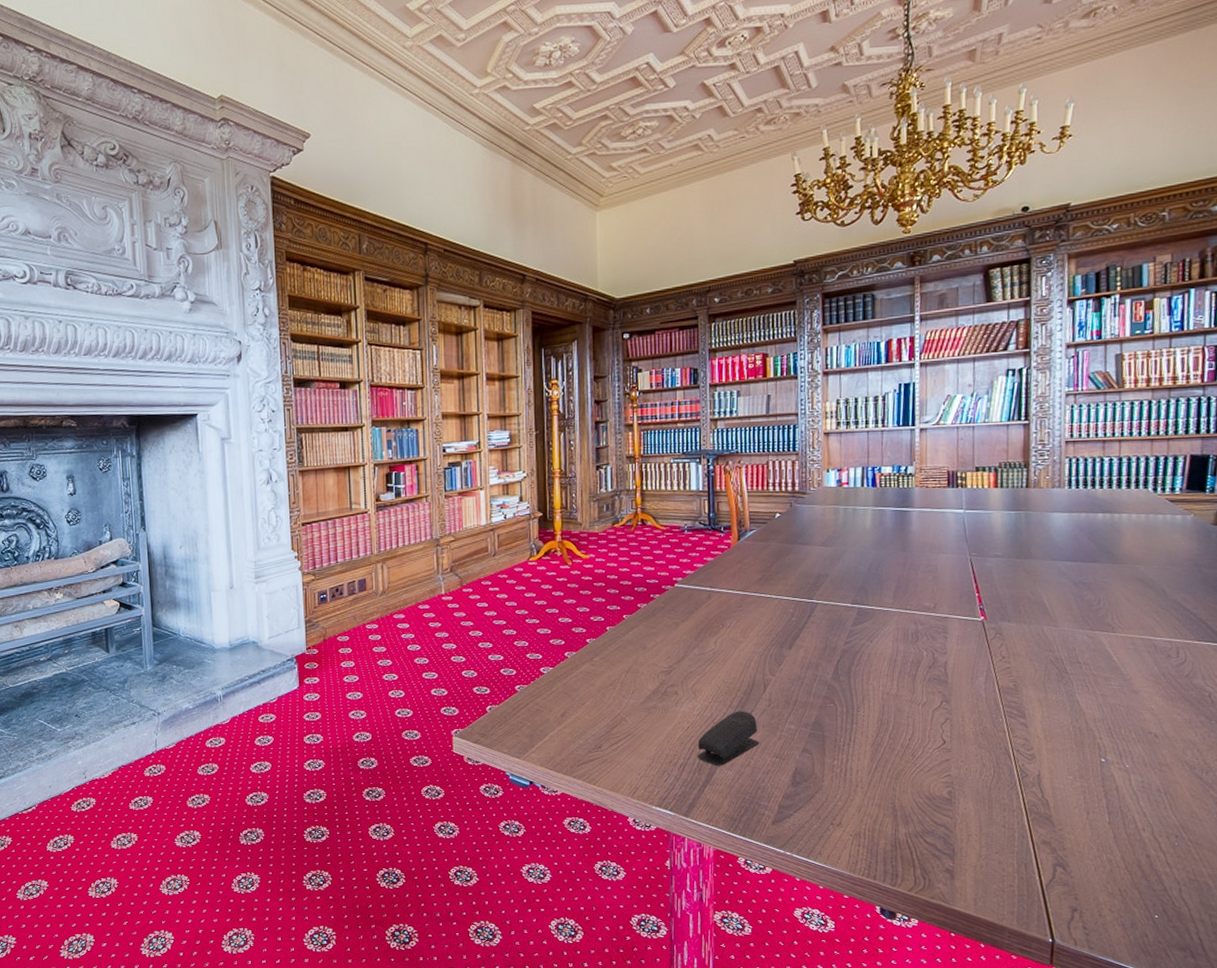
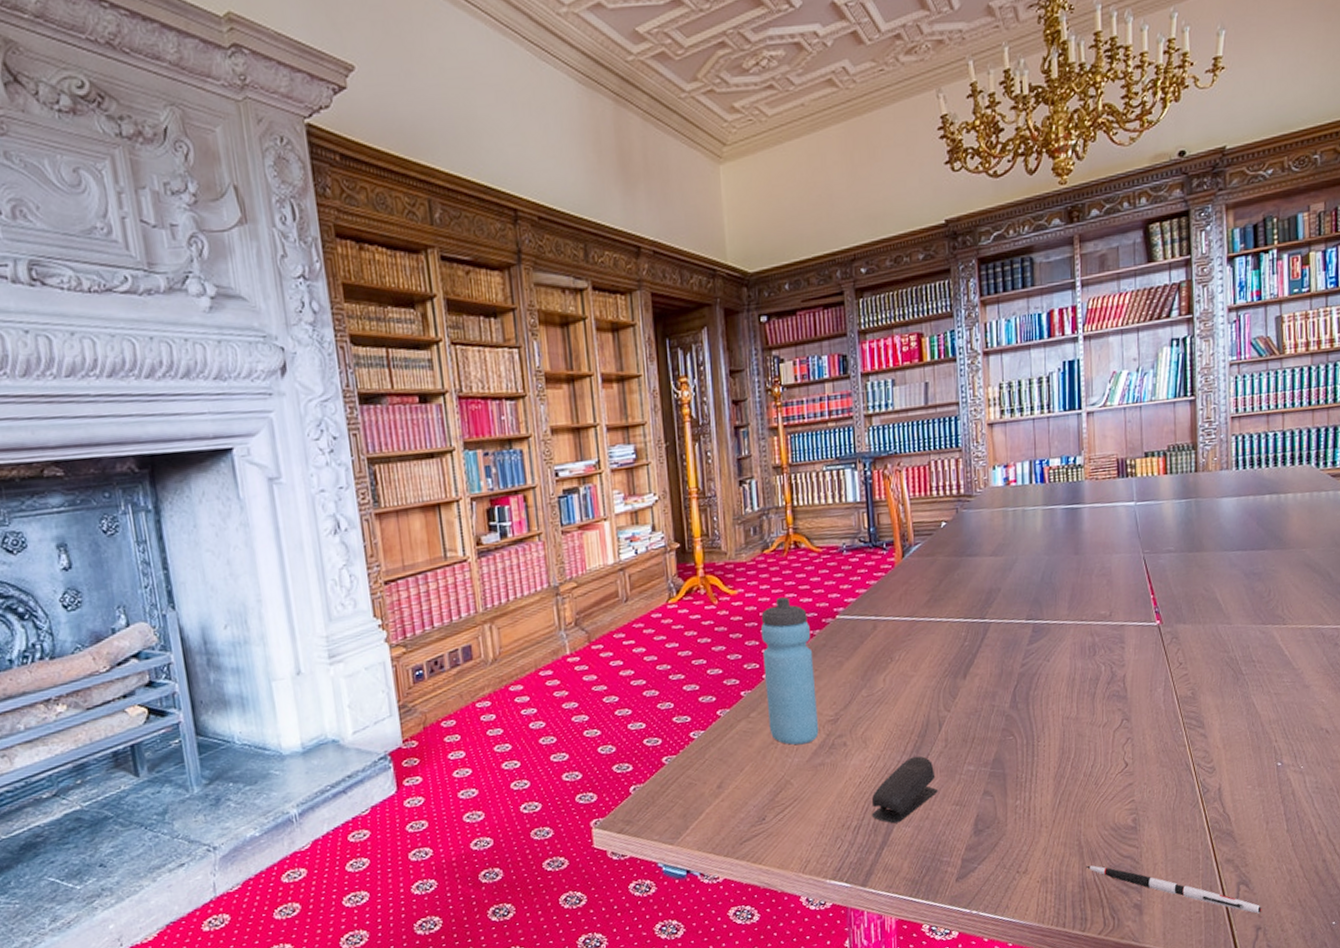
water bottle: none [608,565,654,689] -> present [761,597,819,745]
pen: none [899,827,1079,896] -> present [1086,865,1262,914]

